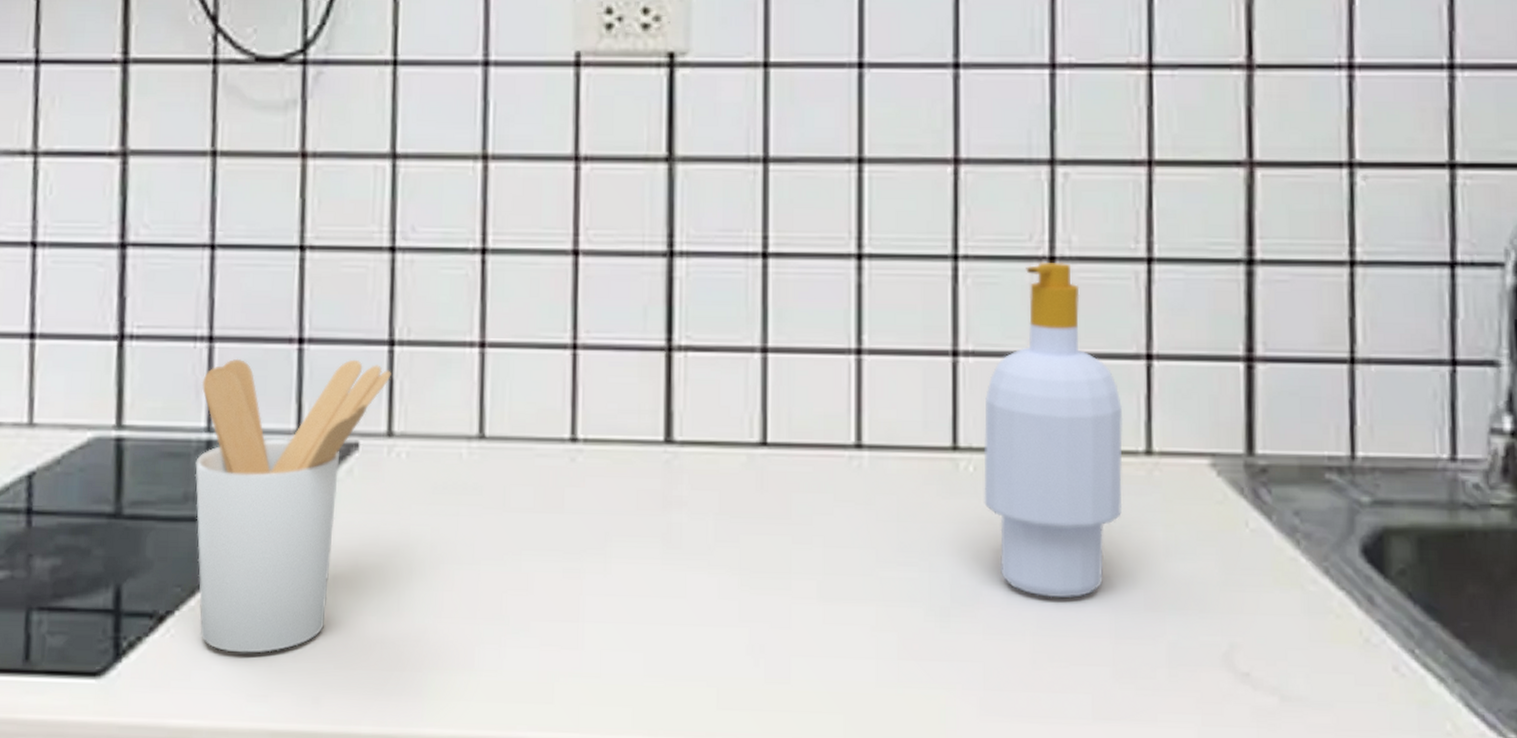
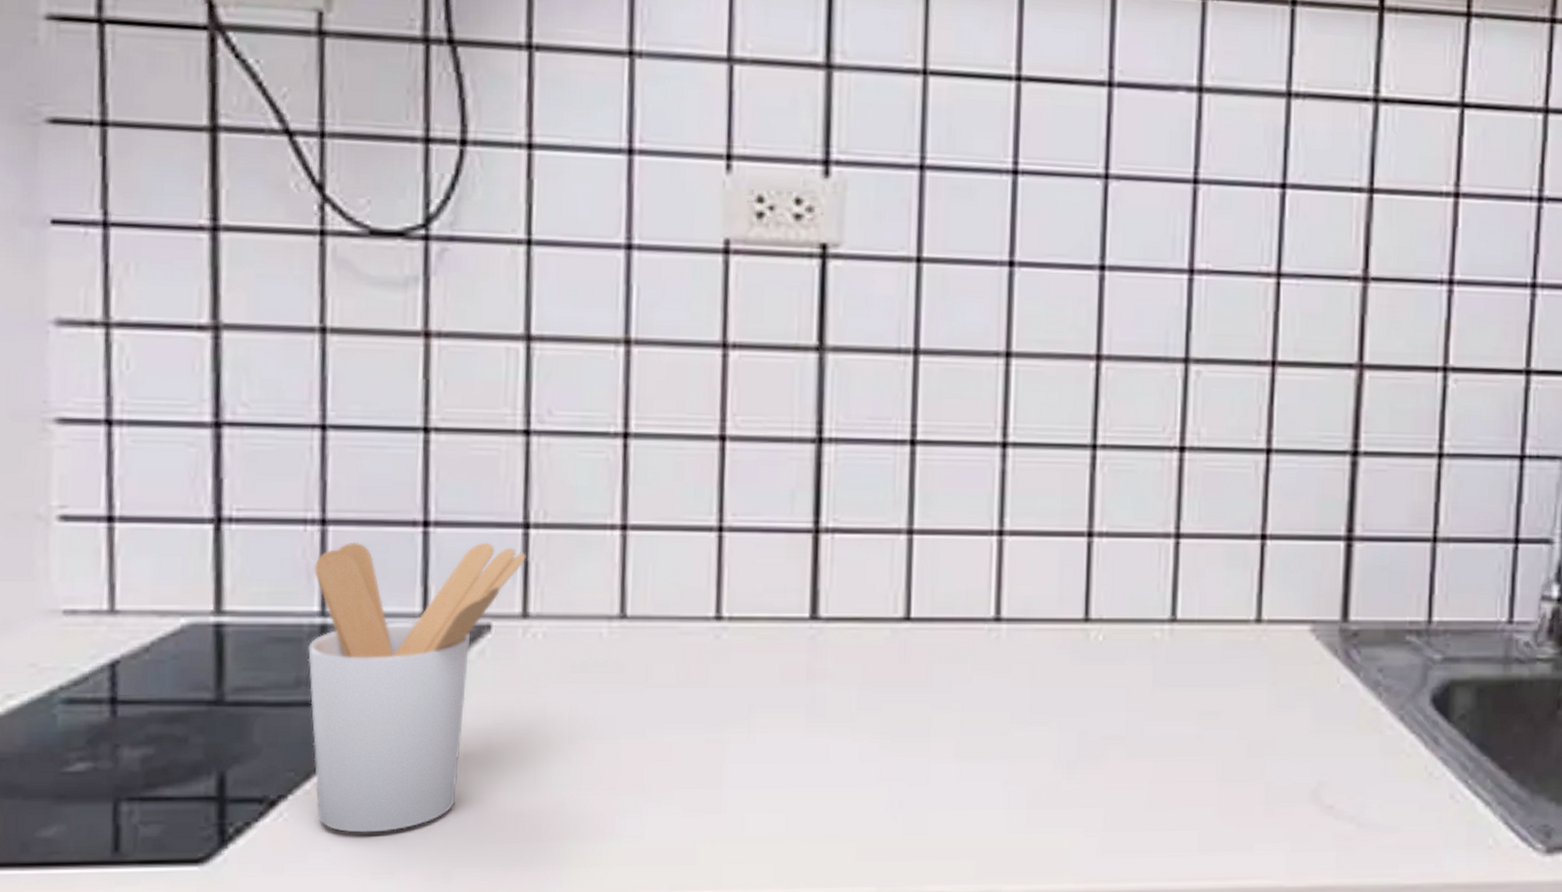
soap bottle: present [983,261,1123,598] -> none [1111,451,1238,749]

